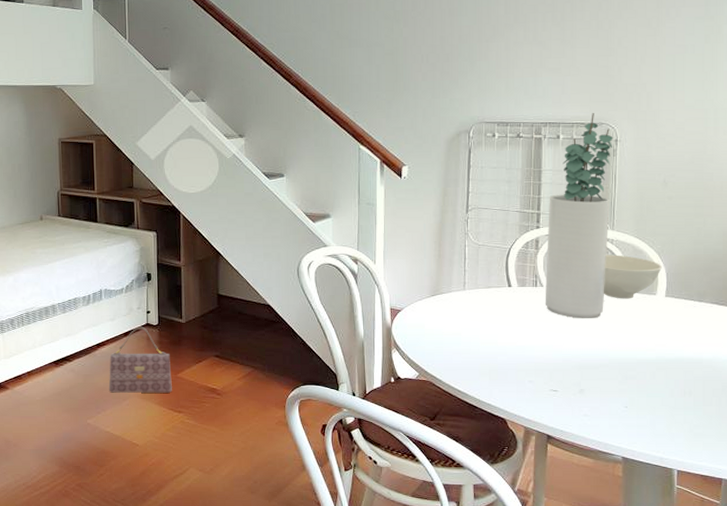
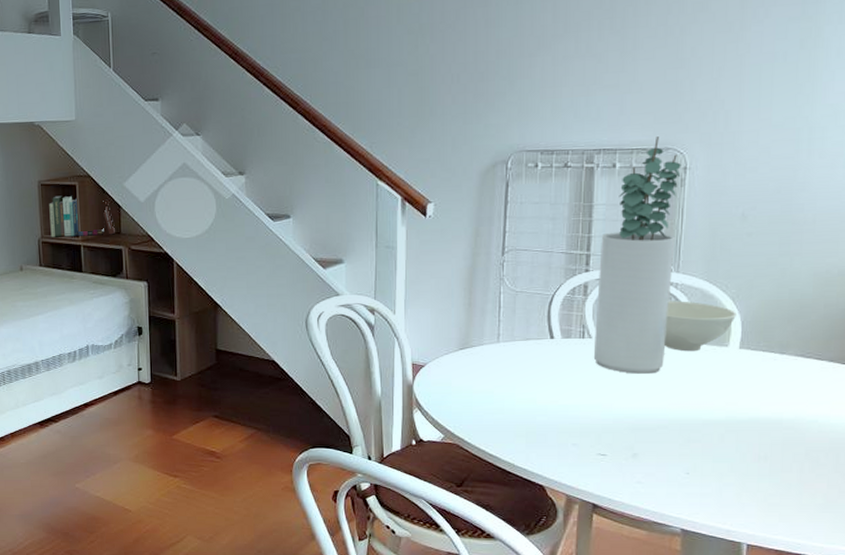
books: none [68,152,129,190] -> present [49,196,116,237]
handbag: present [108,326,172,393] -> none [97,385,167,456]

